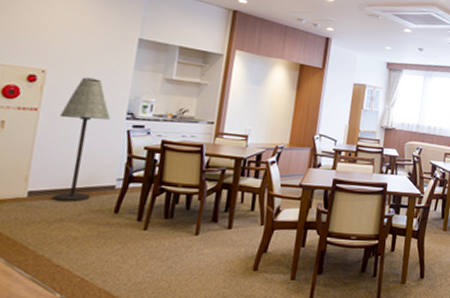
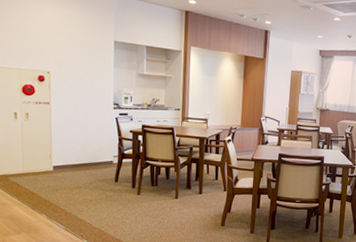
floor lamp: present [53,77,110,202] -> none [65,76,101,174]

